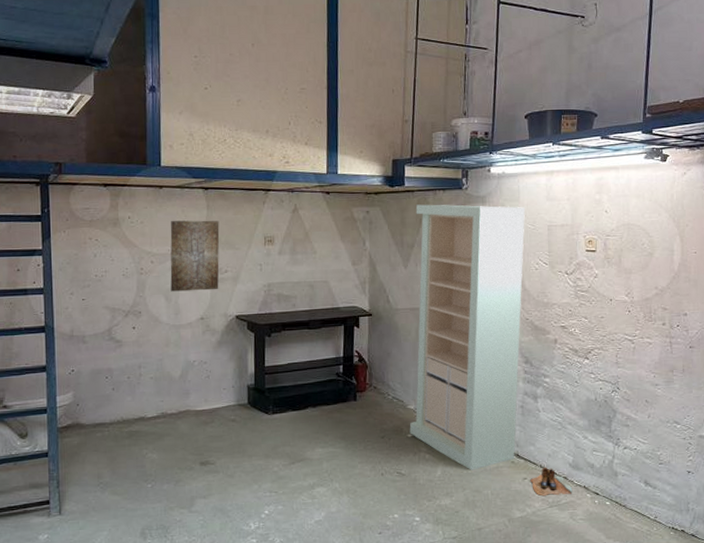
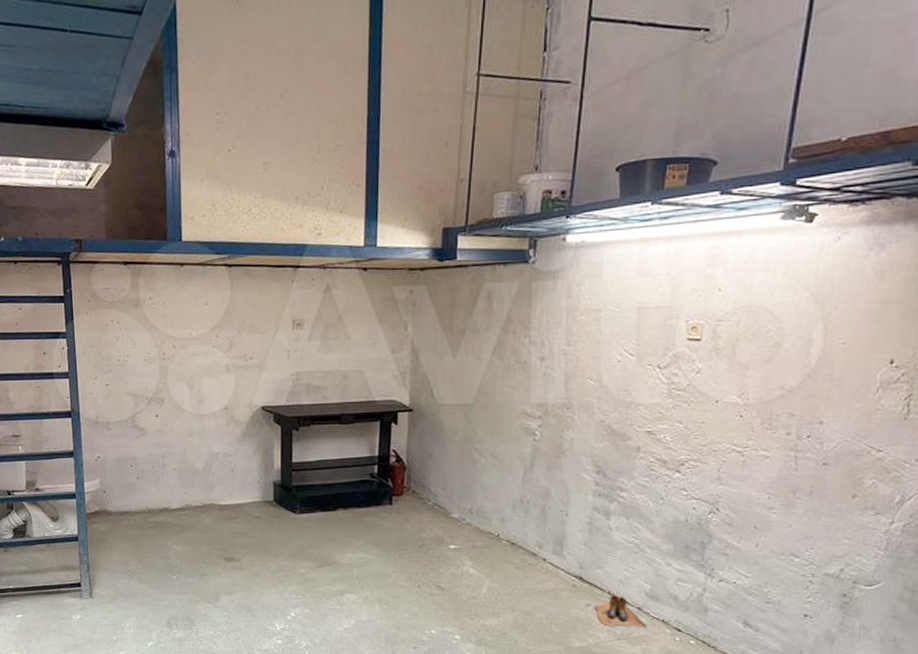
wall art: present [170,220,220,292] -> none [192,301,244,379]
storage cabinet: present [409,204,525,470] -> none [452,281,608,591]

